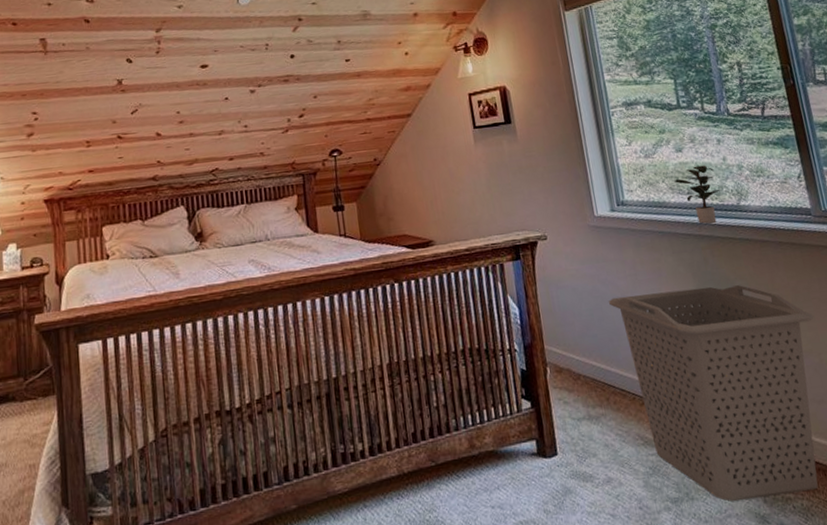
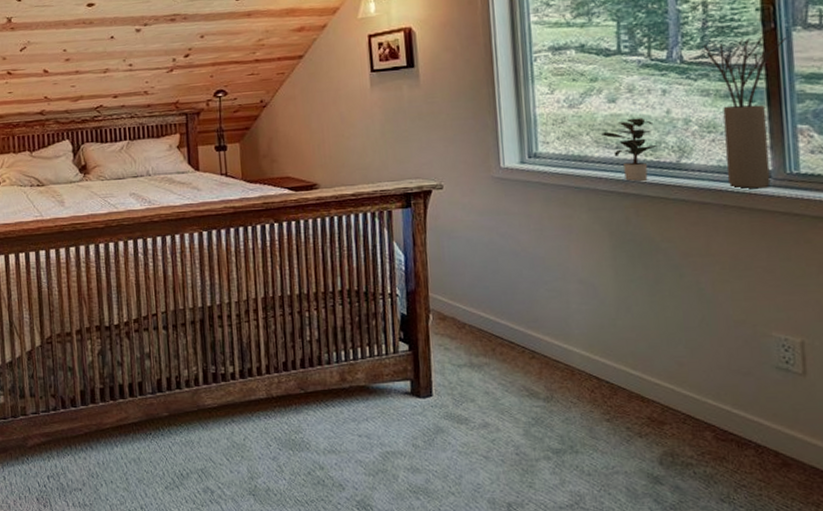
laundry basket: present [608,285,819,502] -> none [505,247,754,460]
vase: none [743,91,812,226] -> present [703,36,787,189]

